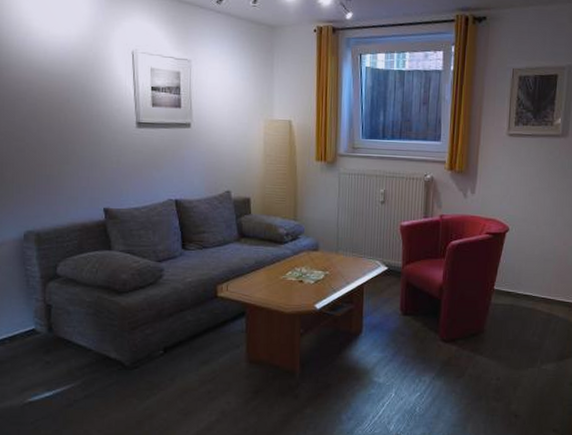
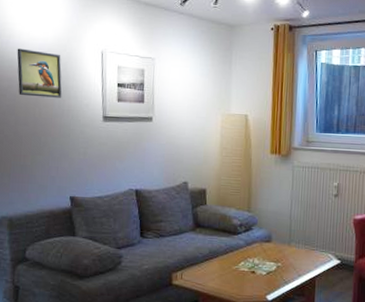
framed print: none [36,47,90,103] -> present [17,48,62,98]

